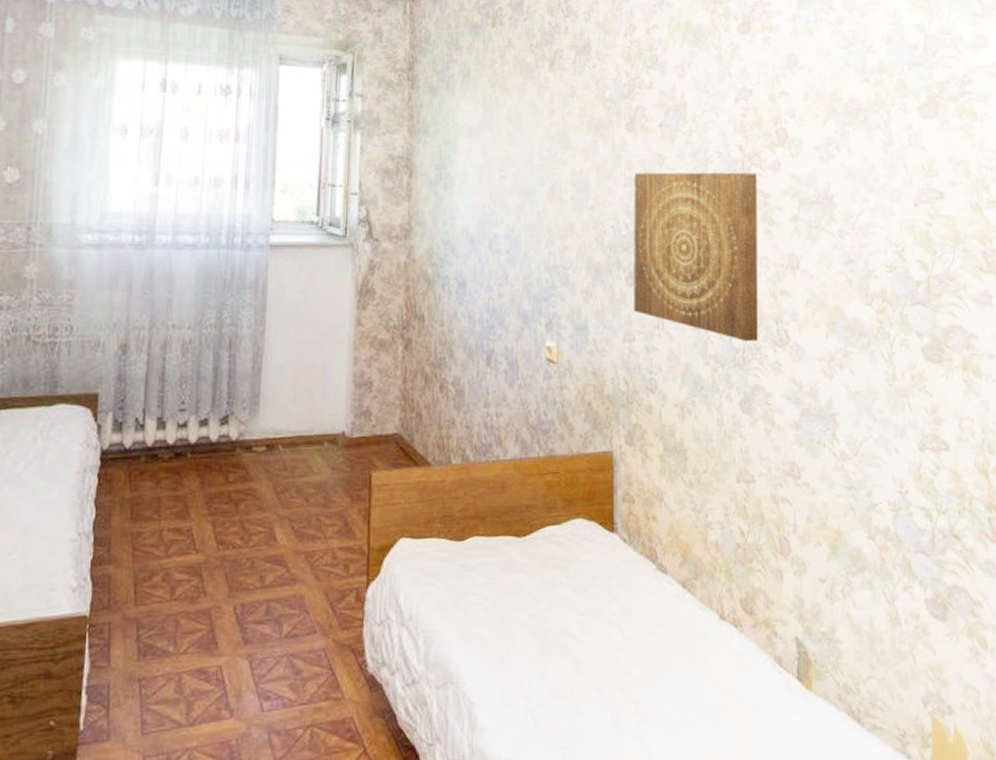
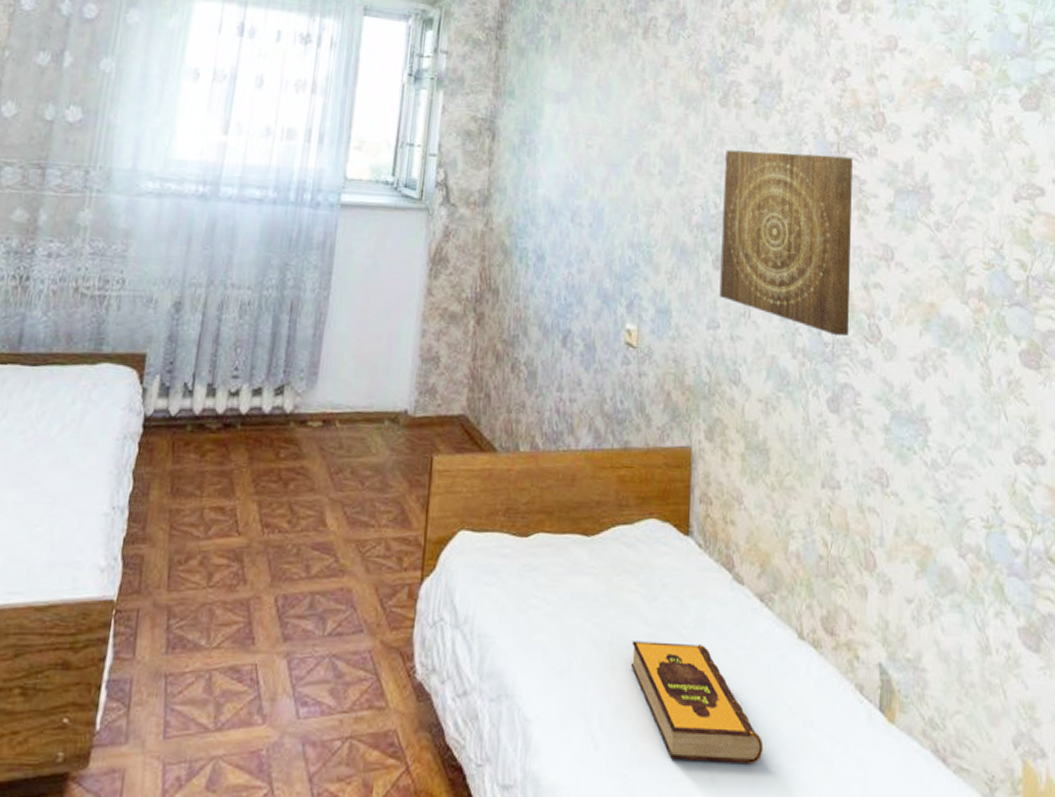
hardback book: none [565,628,691,733] -> present [630,641,764,765]

